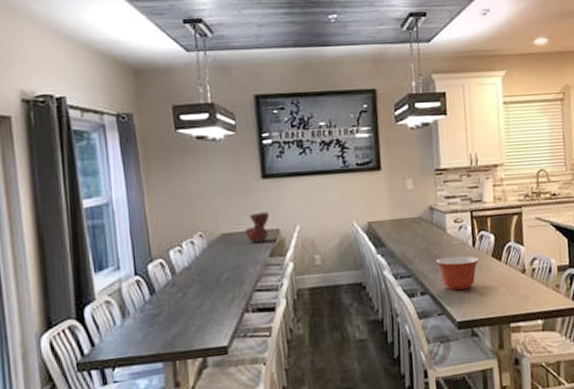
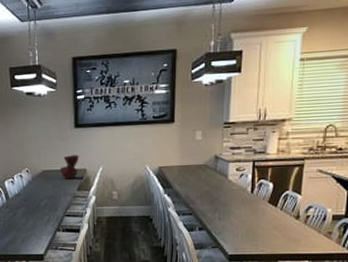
mixing bowl: present [436,256,480,291] -> none [215,200,256,229]

